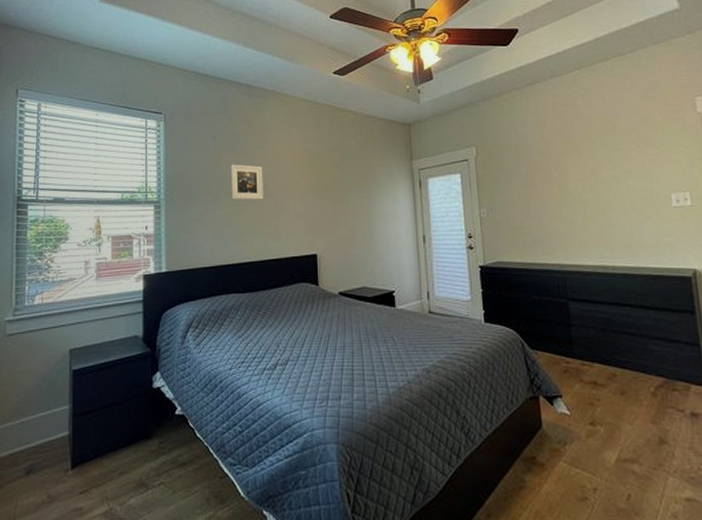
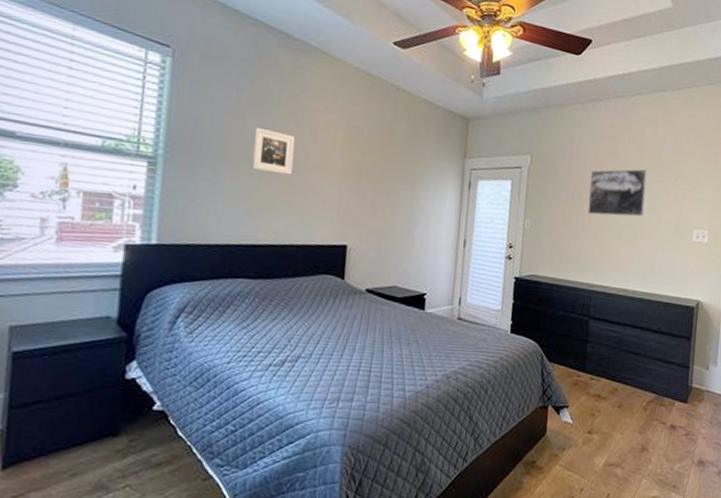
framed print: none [540,140,609,194] -> present [587,169,647,217]

